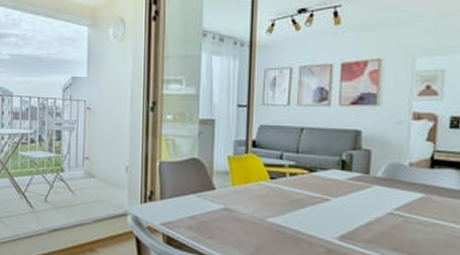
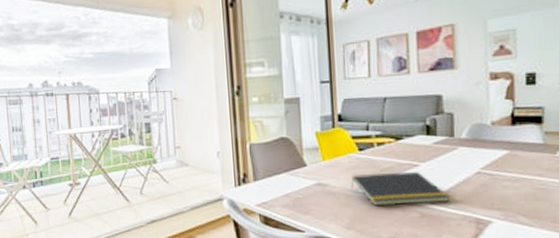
notepad: none [259,203,359,241] -> present [351,171,450,205]

